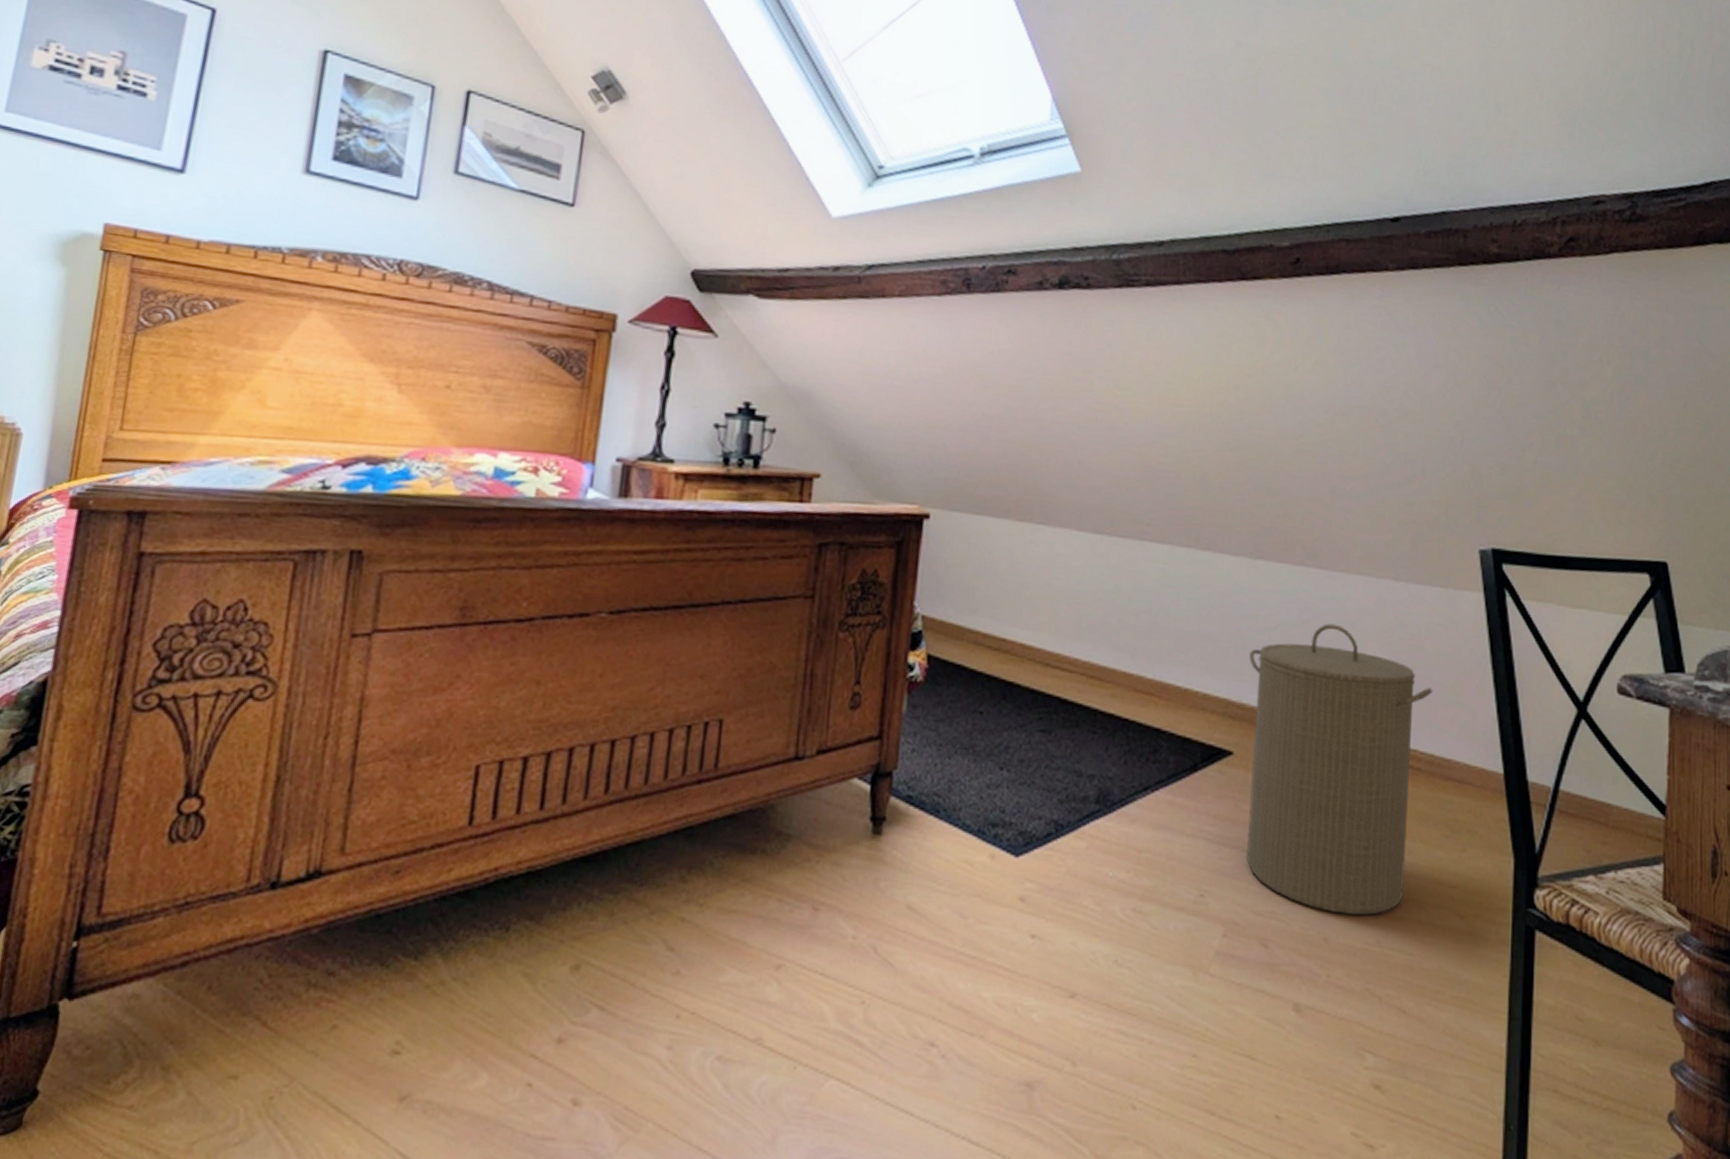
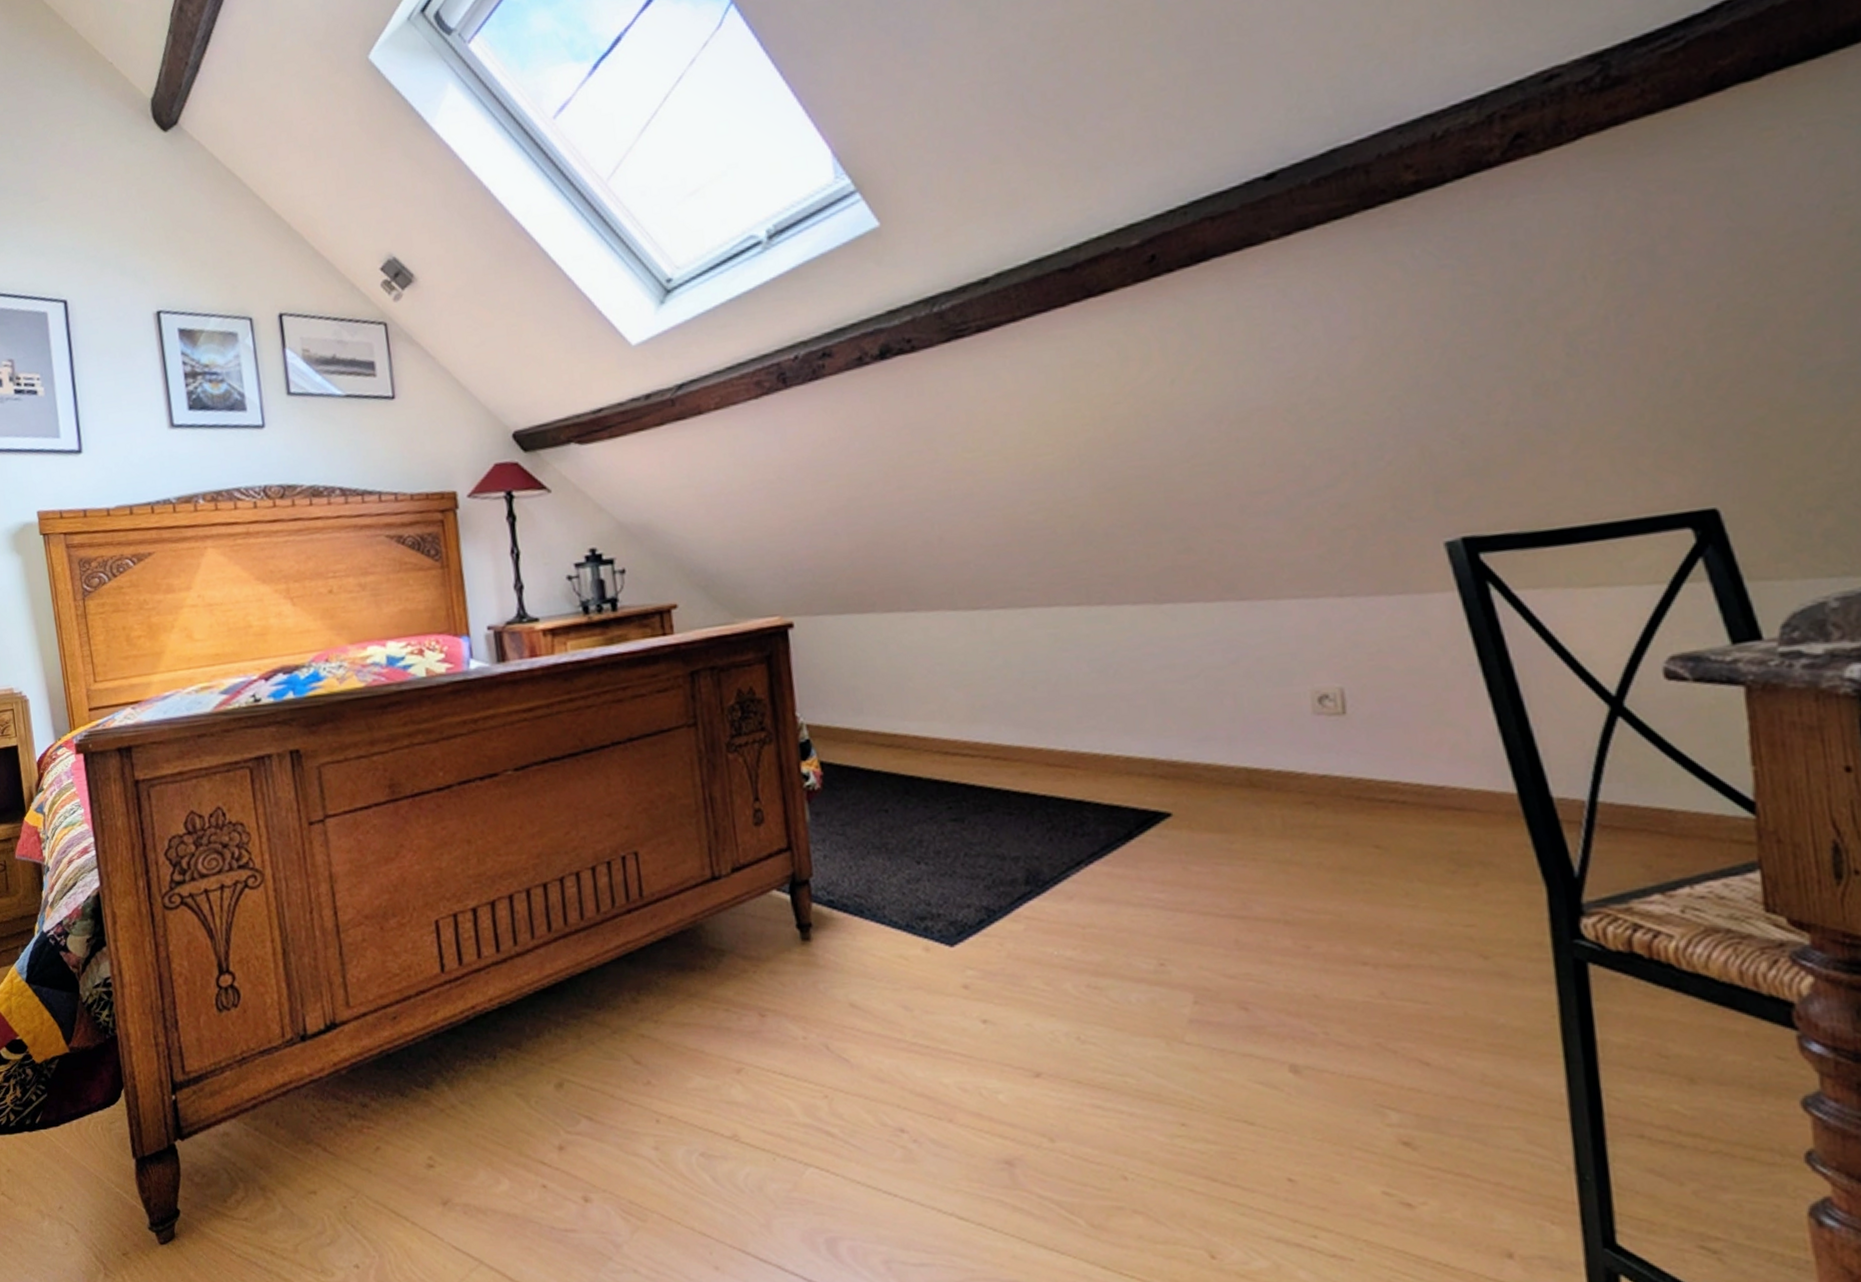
laundry hamper: present [1246,623,1433,915] -> none [1172,658,1409,968]

